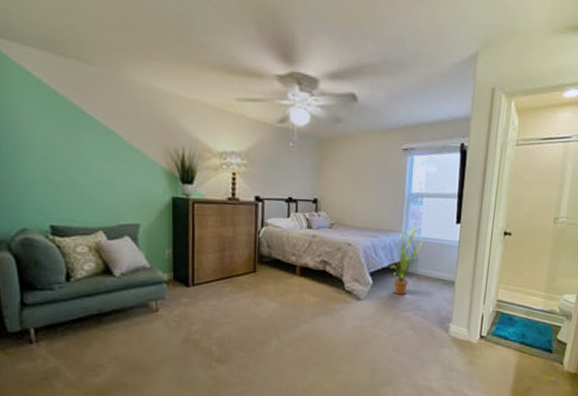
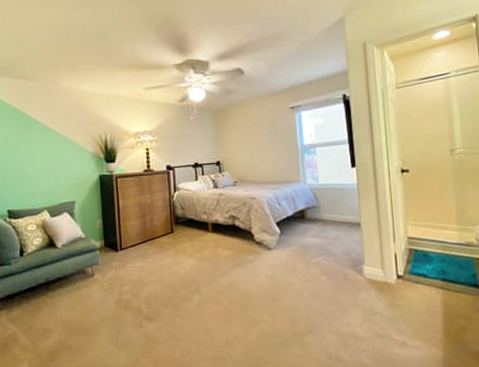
house plant: present [389,225,423,295] -> none [289,173,322,242]

